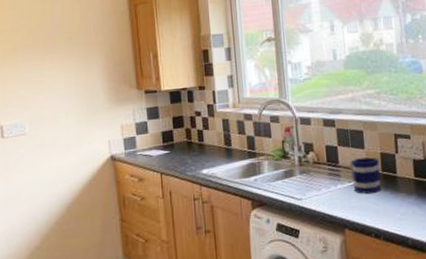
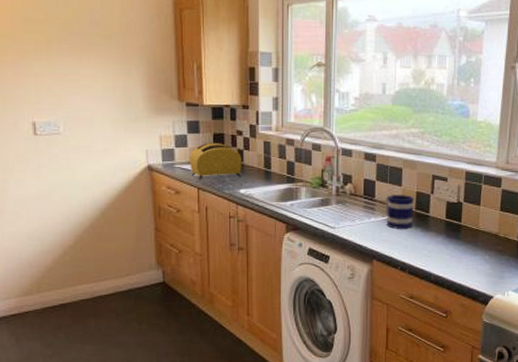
toaster: none [151,125,203,165] -> present [190,142,242,180]

